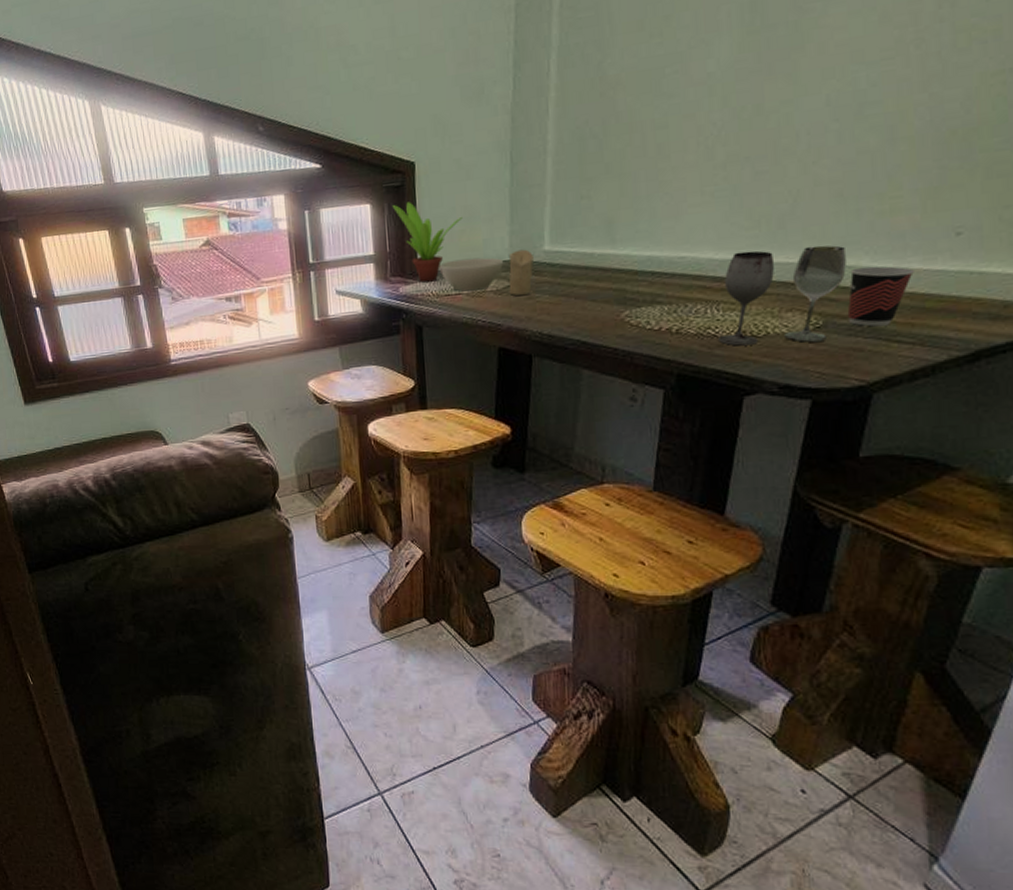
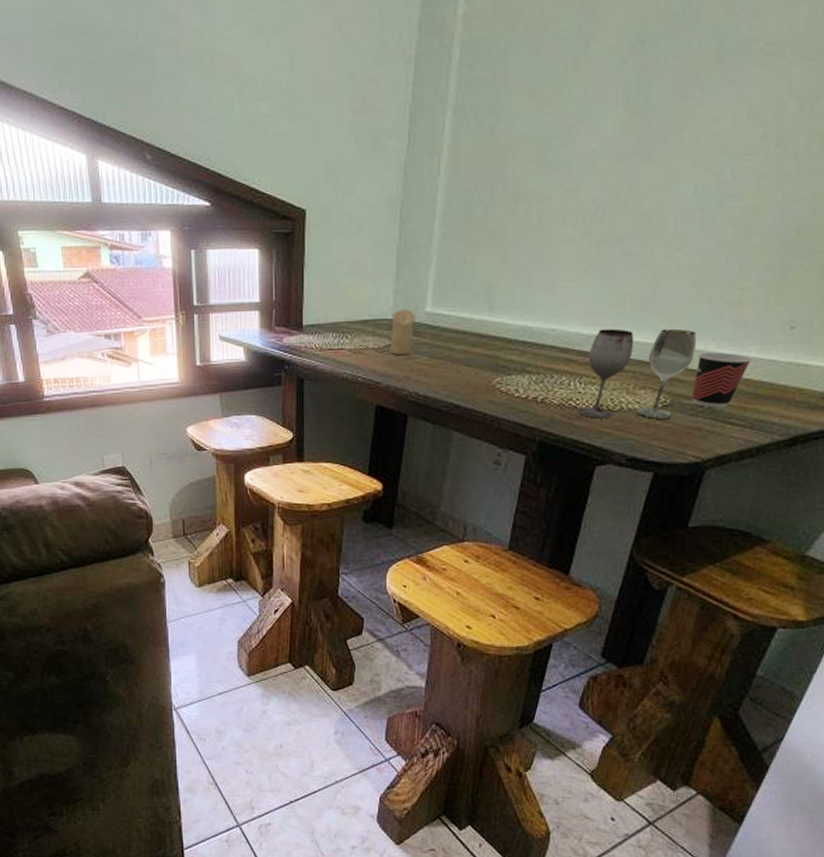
potted plant: present [391,202,463,283] -> none [280,251,350,335]
bowl: present [439,257,504,292] -> none [323,314,387,347]

